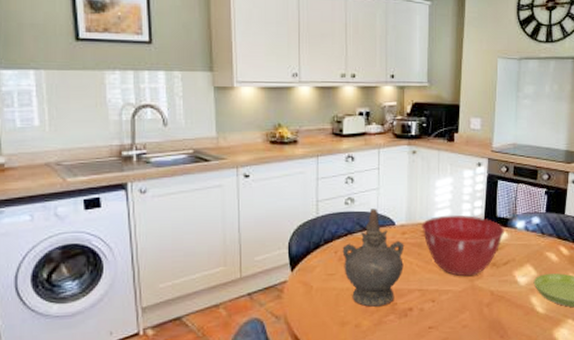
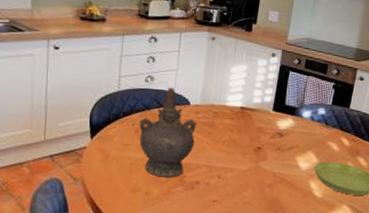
mixing bowl: present [422,214,504,276] -> none [214,99,291,157]

